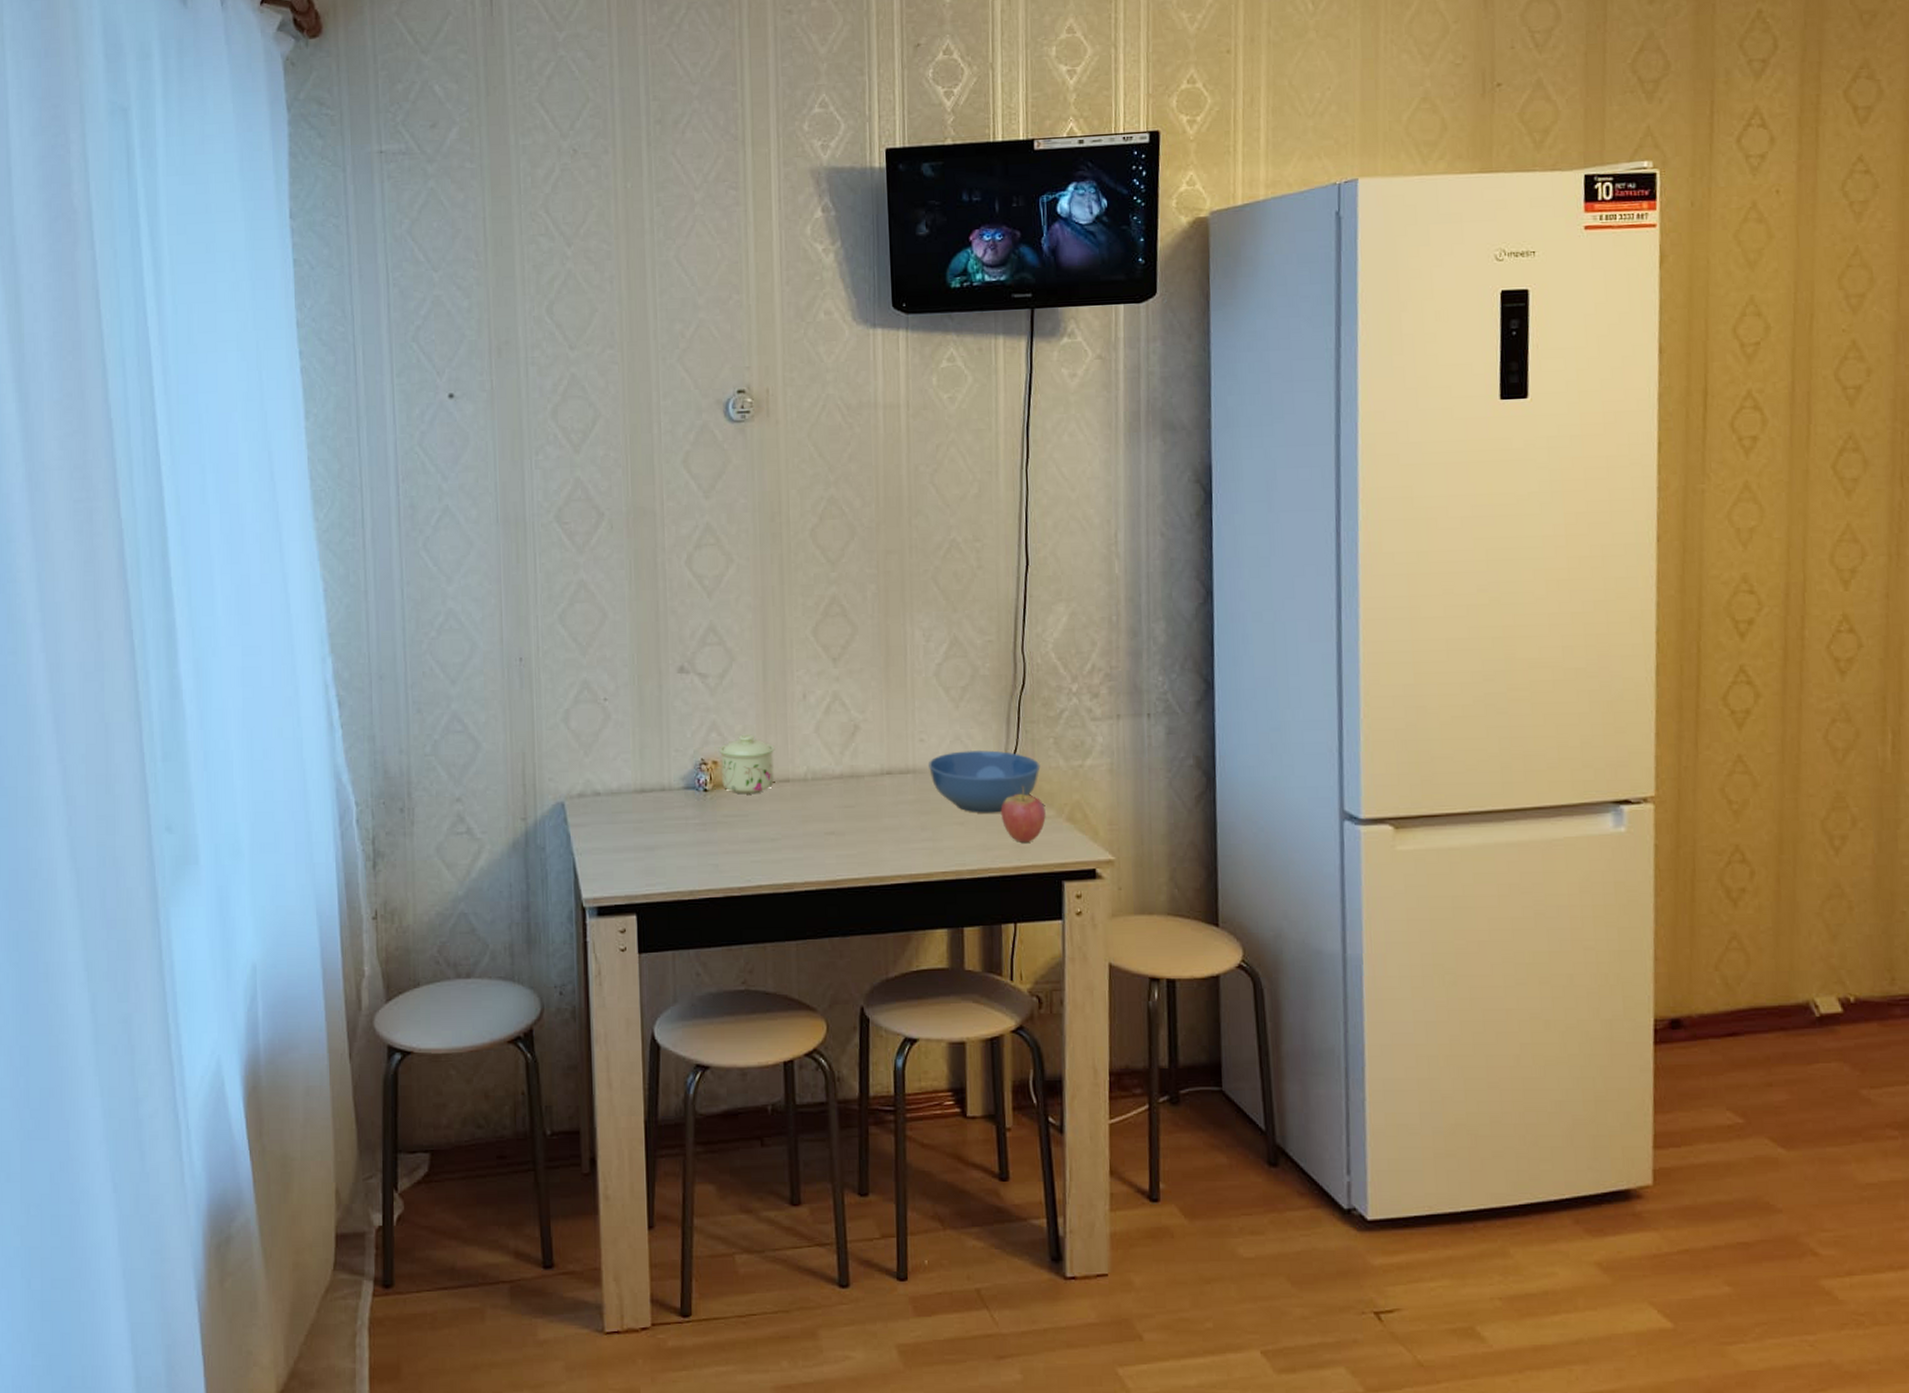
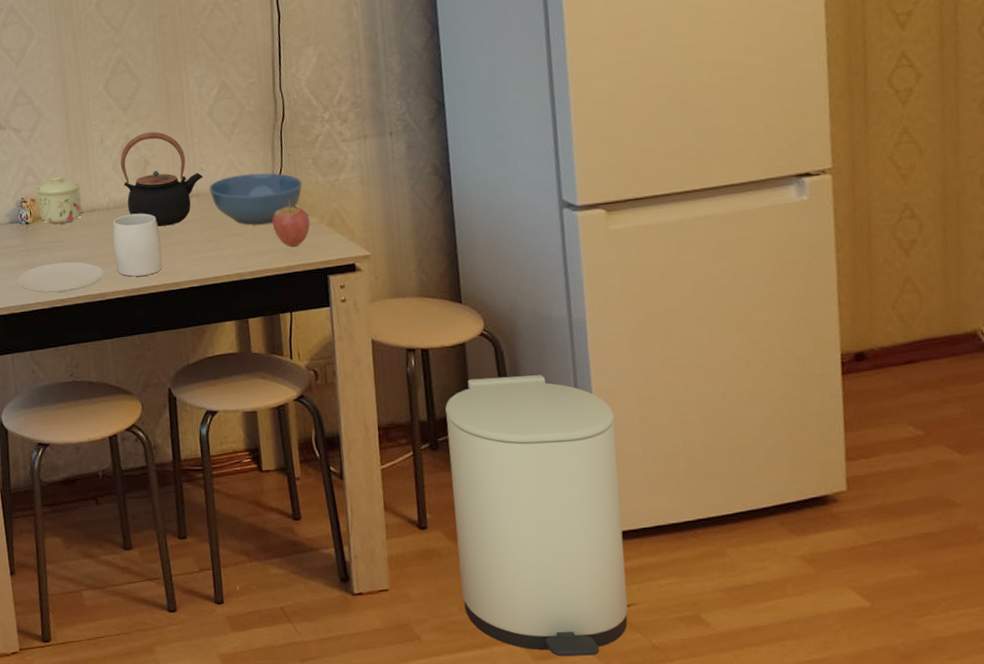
plate: none [687,841,794,878] -> present [16,261,104,293]
mug: none [807,788,866,866] -> present [112,213,162,277]
teapot: none [825,690,923,806] -> present [120,131,203,227]
pedal bin: none [1191,1019,1391,1371] -> present [445,375,628,657]

